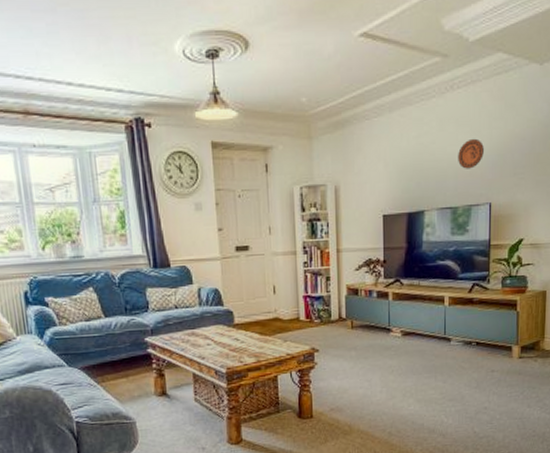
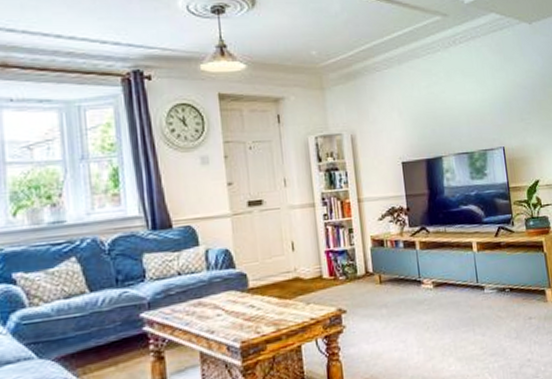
decorative plate: present [458,138,484,169] -> none [467,87,491,116]

